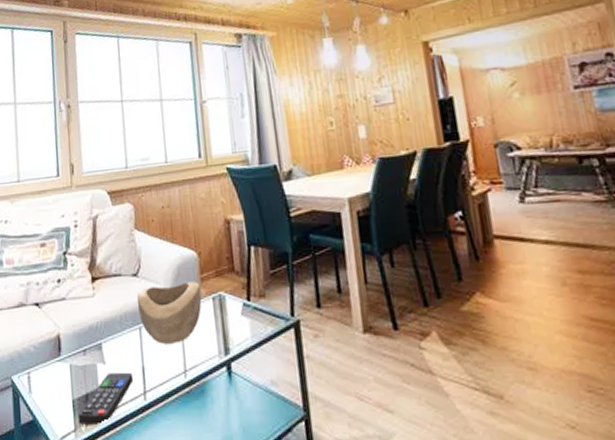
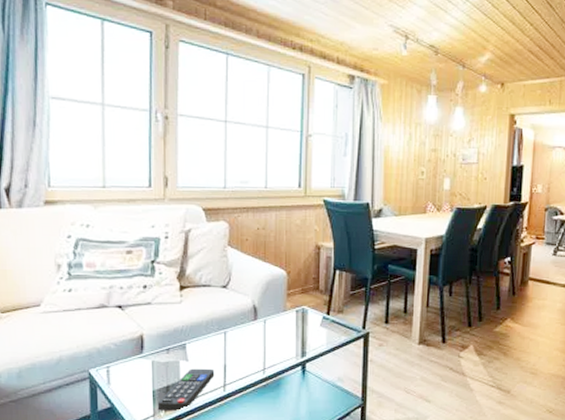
decorative bowl: present [136,281,202,344] -> none [224,296,286,346]

